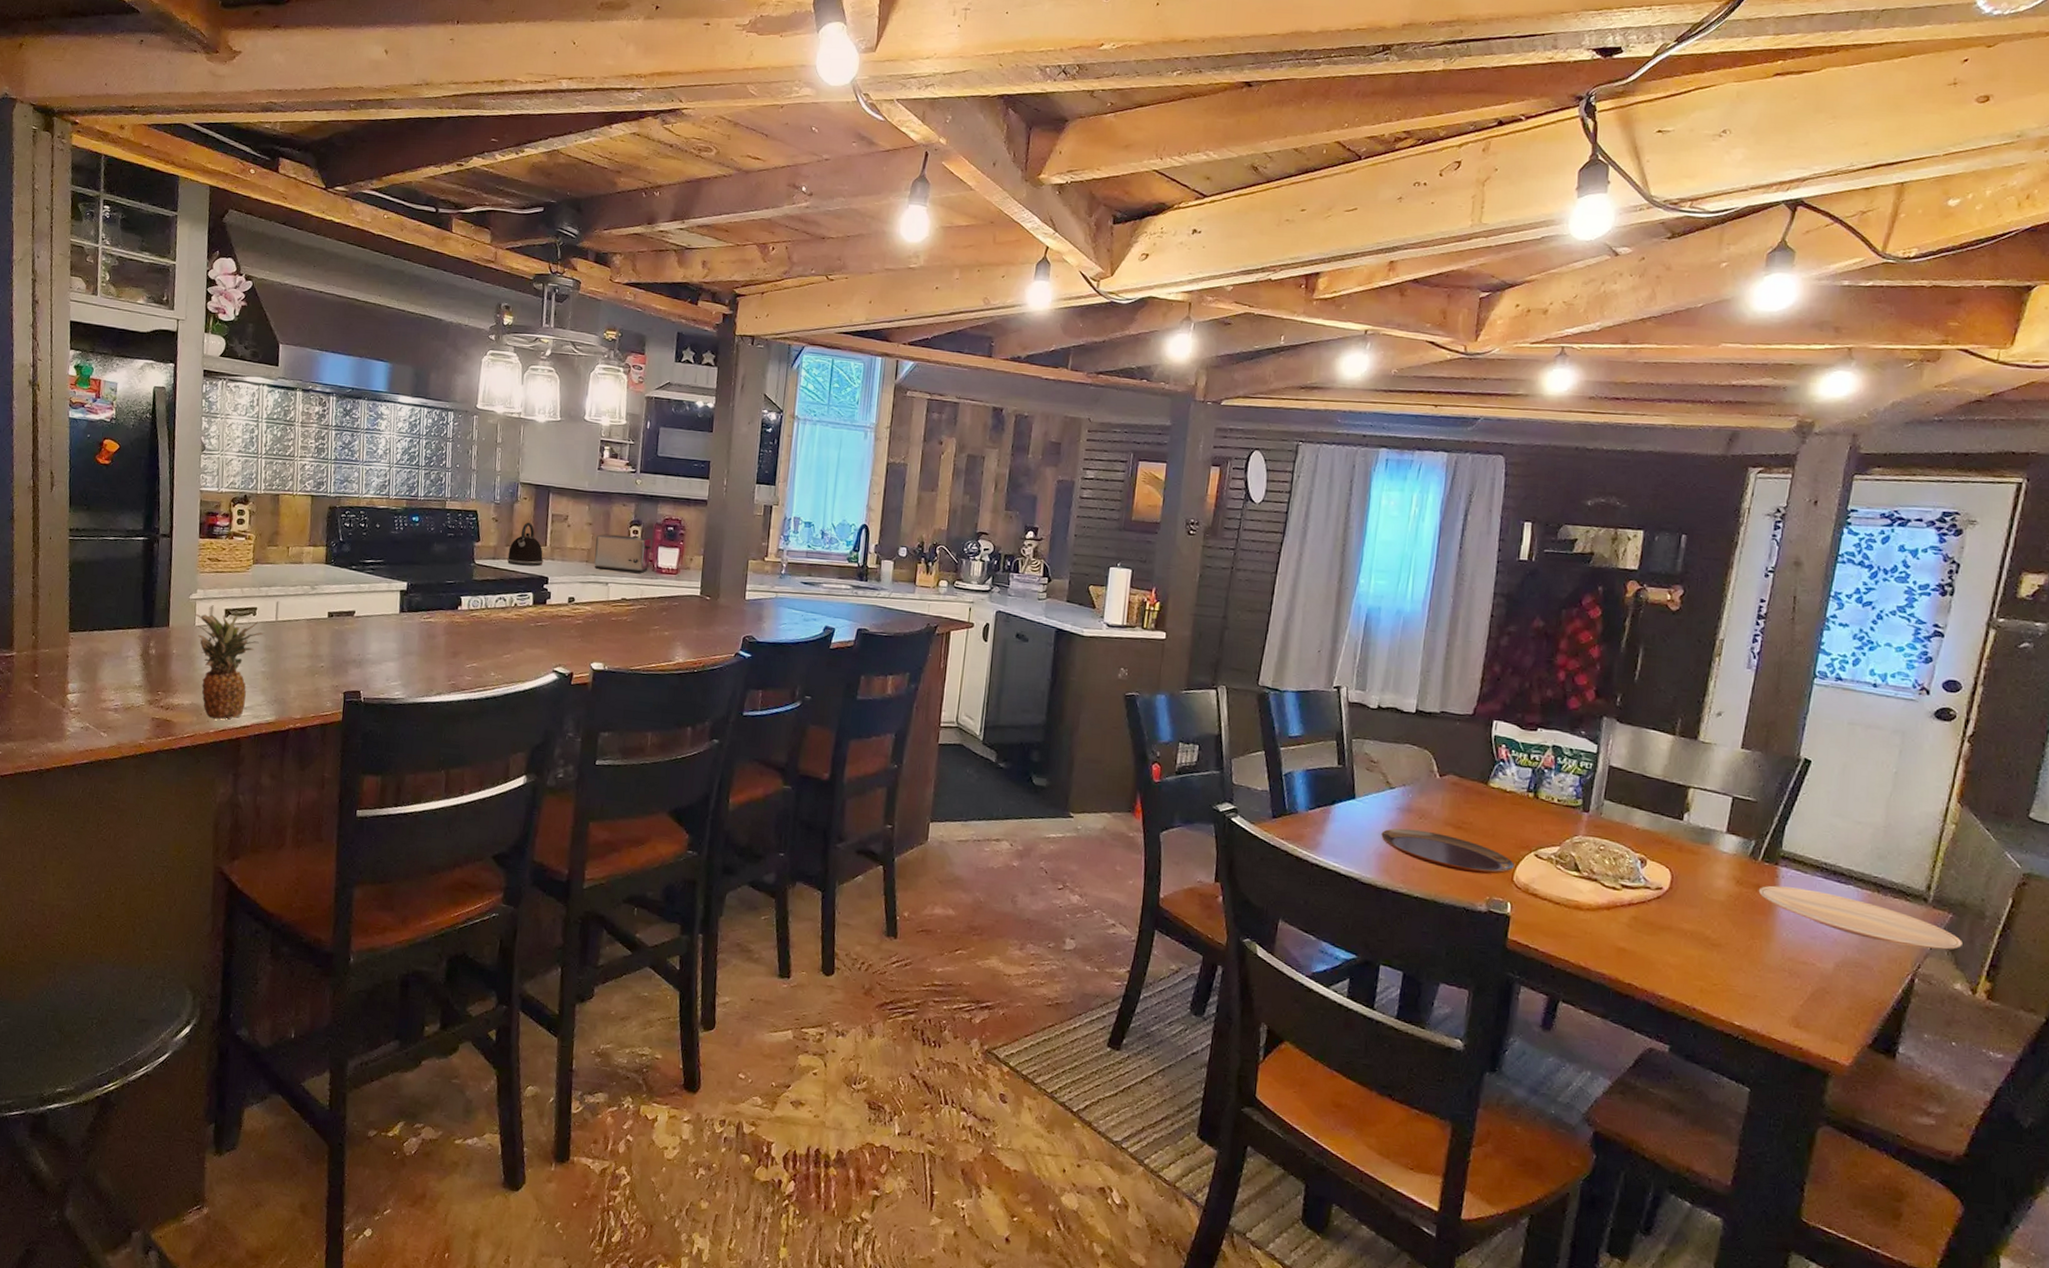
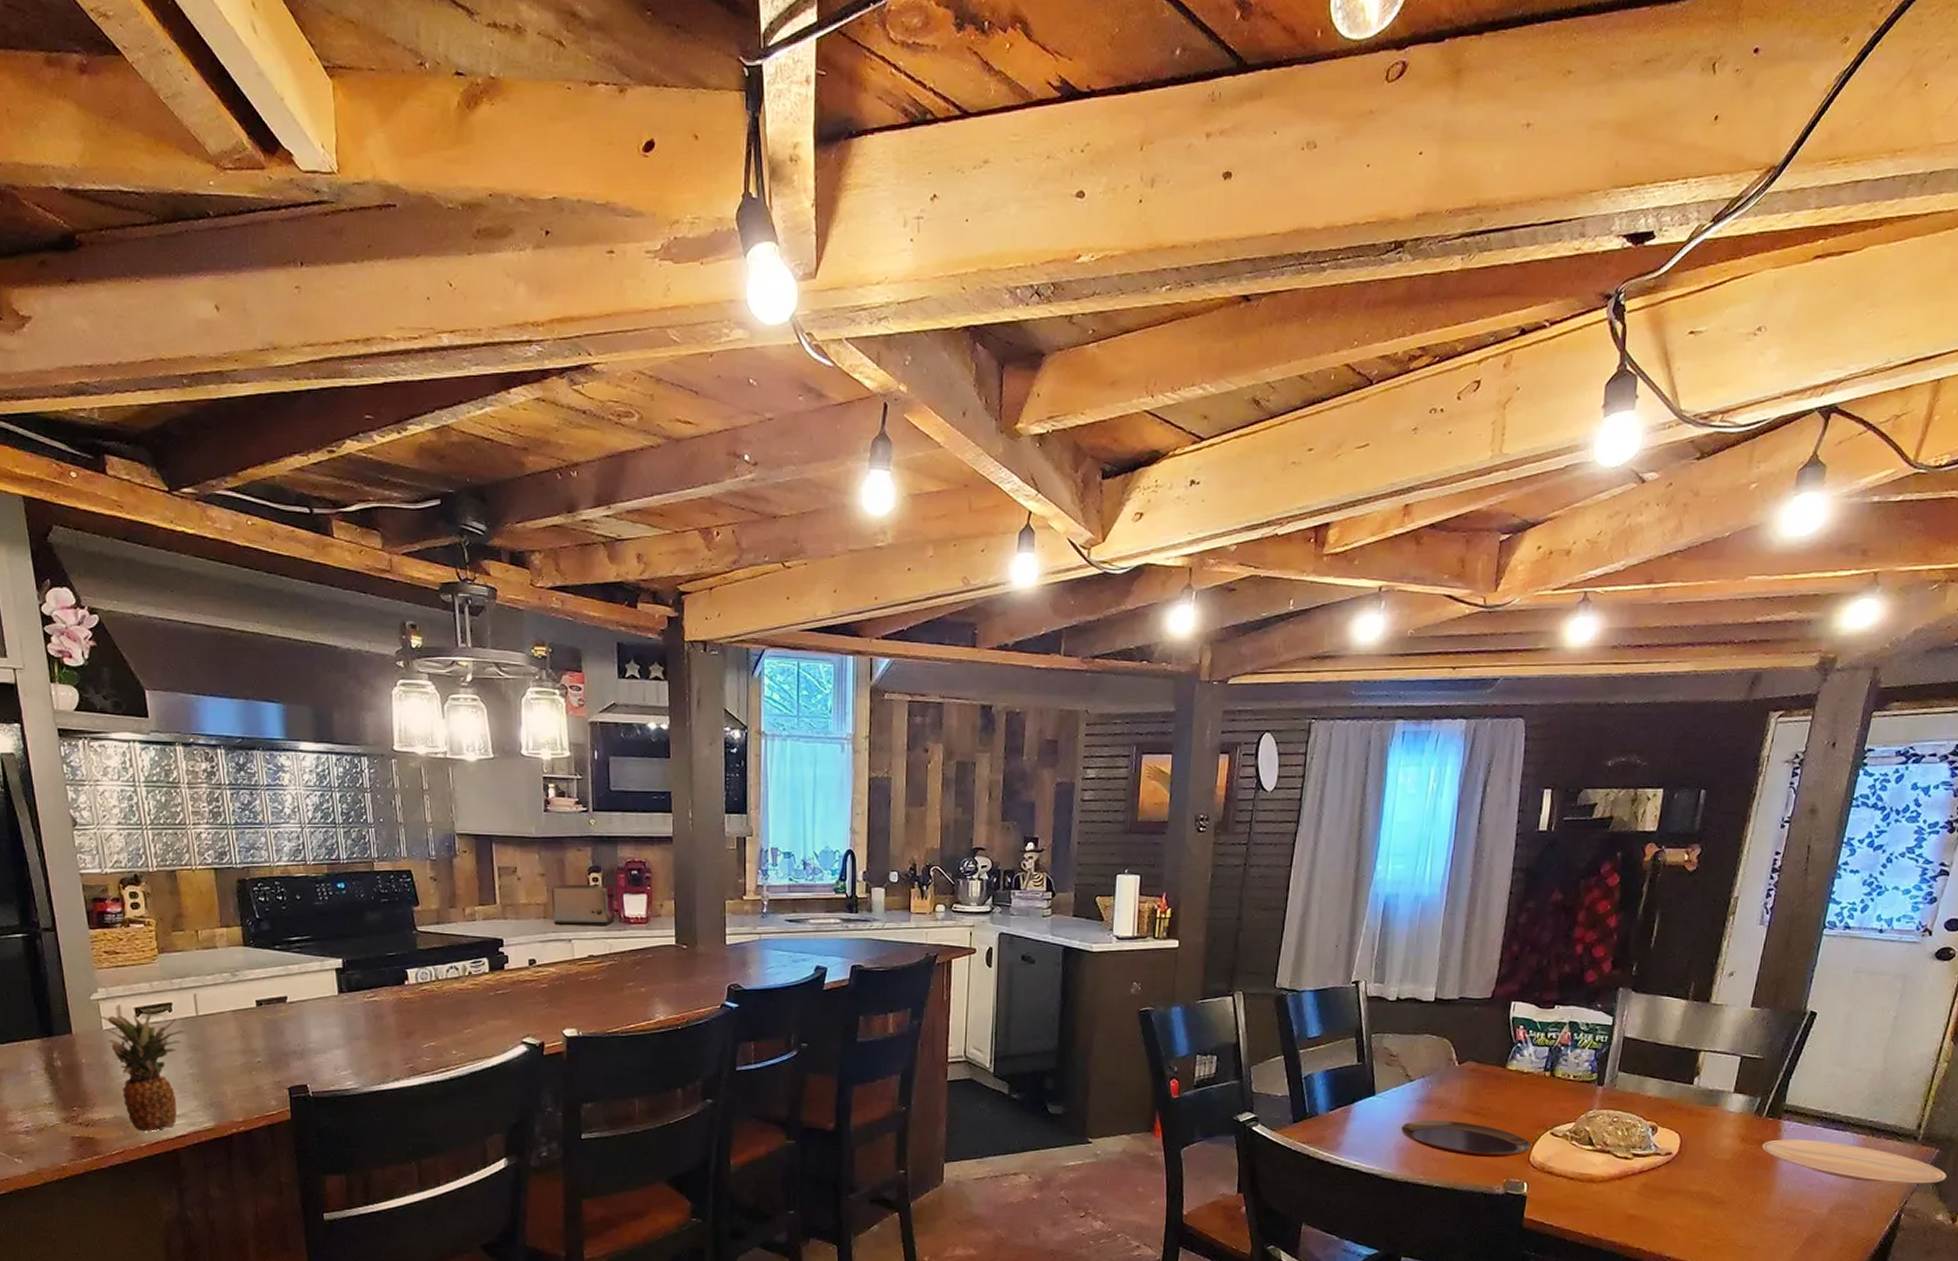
kettle: present [507,522,544,567] -> none [453,878,495,930]

